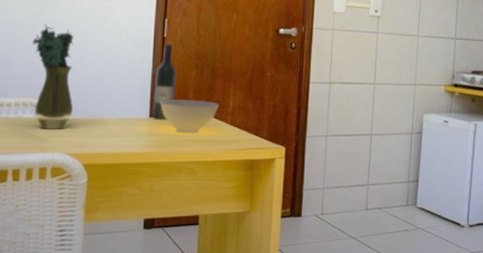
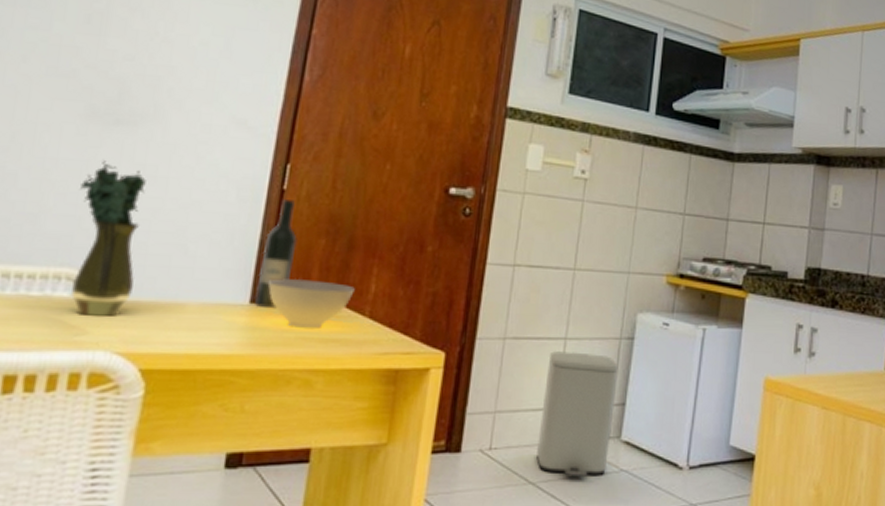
pedal bin: none [356,144,412,233] -> present [536,351,618,476]

